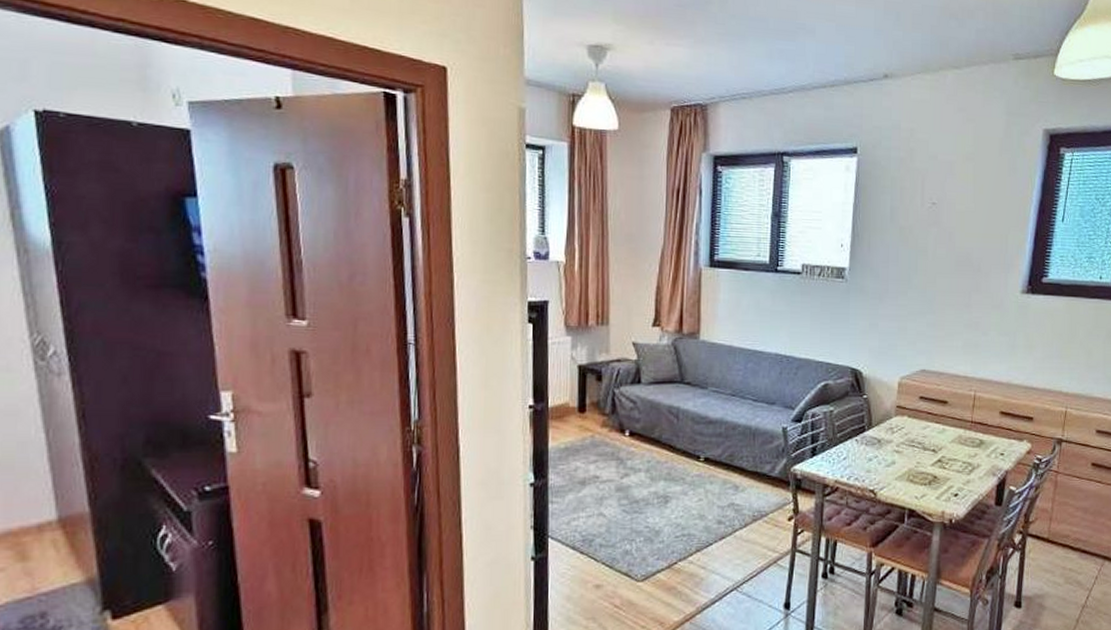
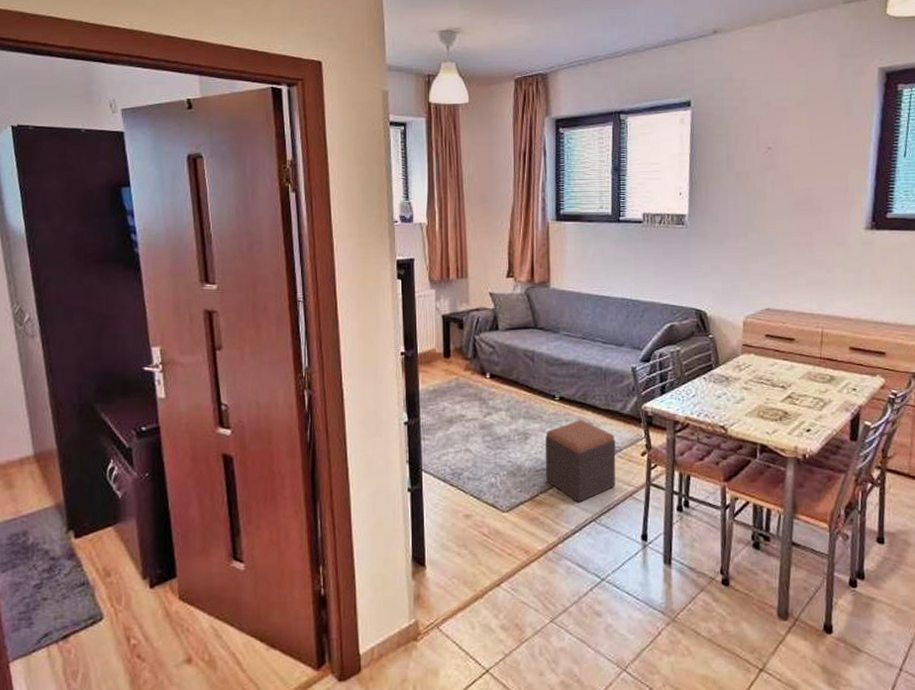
footstool: none [686,483,762,571] -> present [545,420,616,503]

